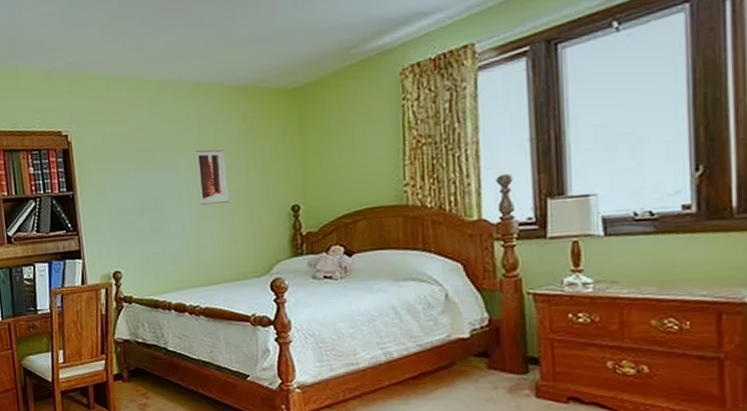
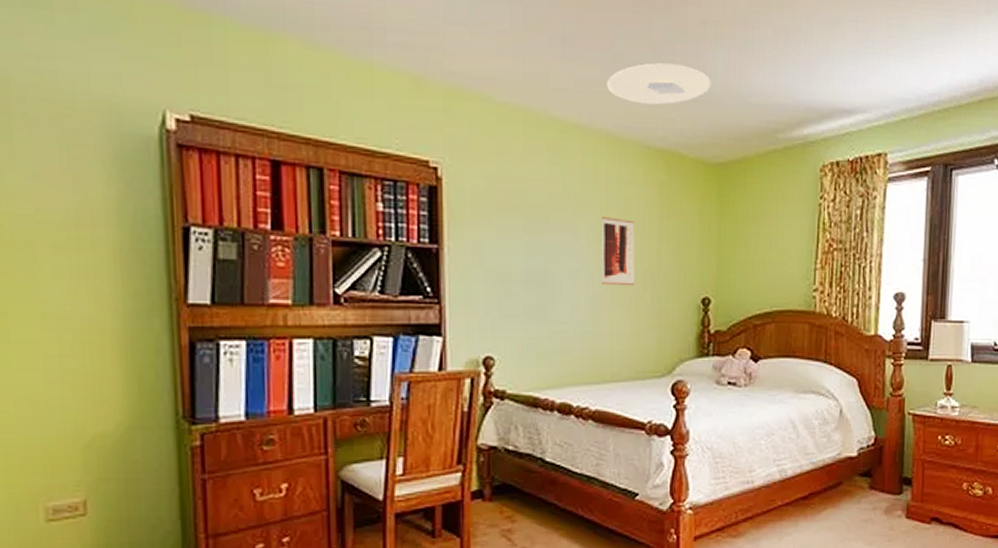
ceiling light: none [190,11,283,53] -> present [607,62,711,105]

